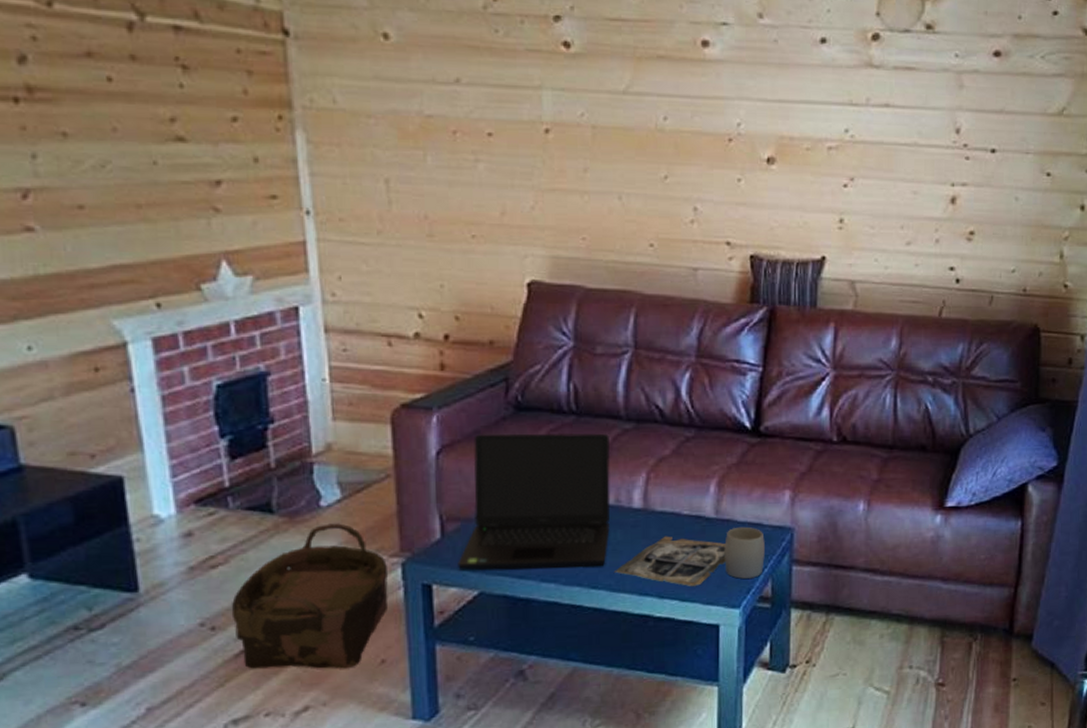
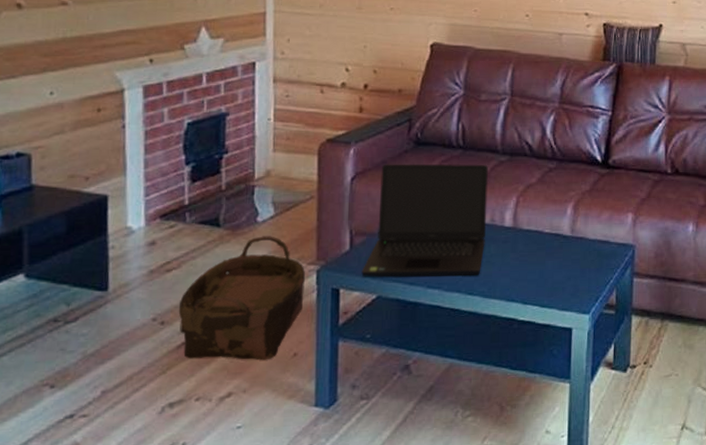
magazine: present [615,536,726,586] -> none [488,250,579,294]
mug: present [724,526,765,579] -> none [577,243,611,288]

